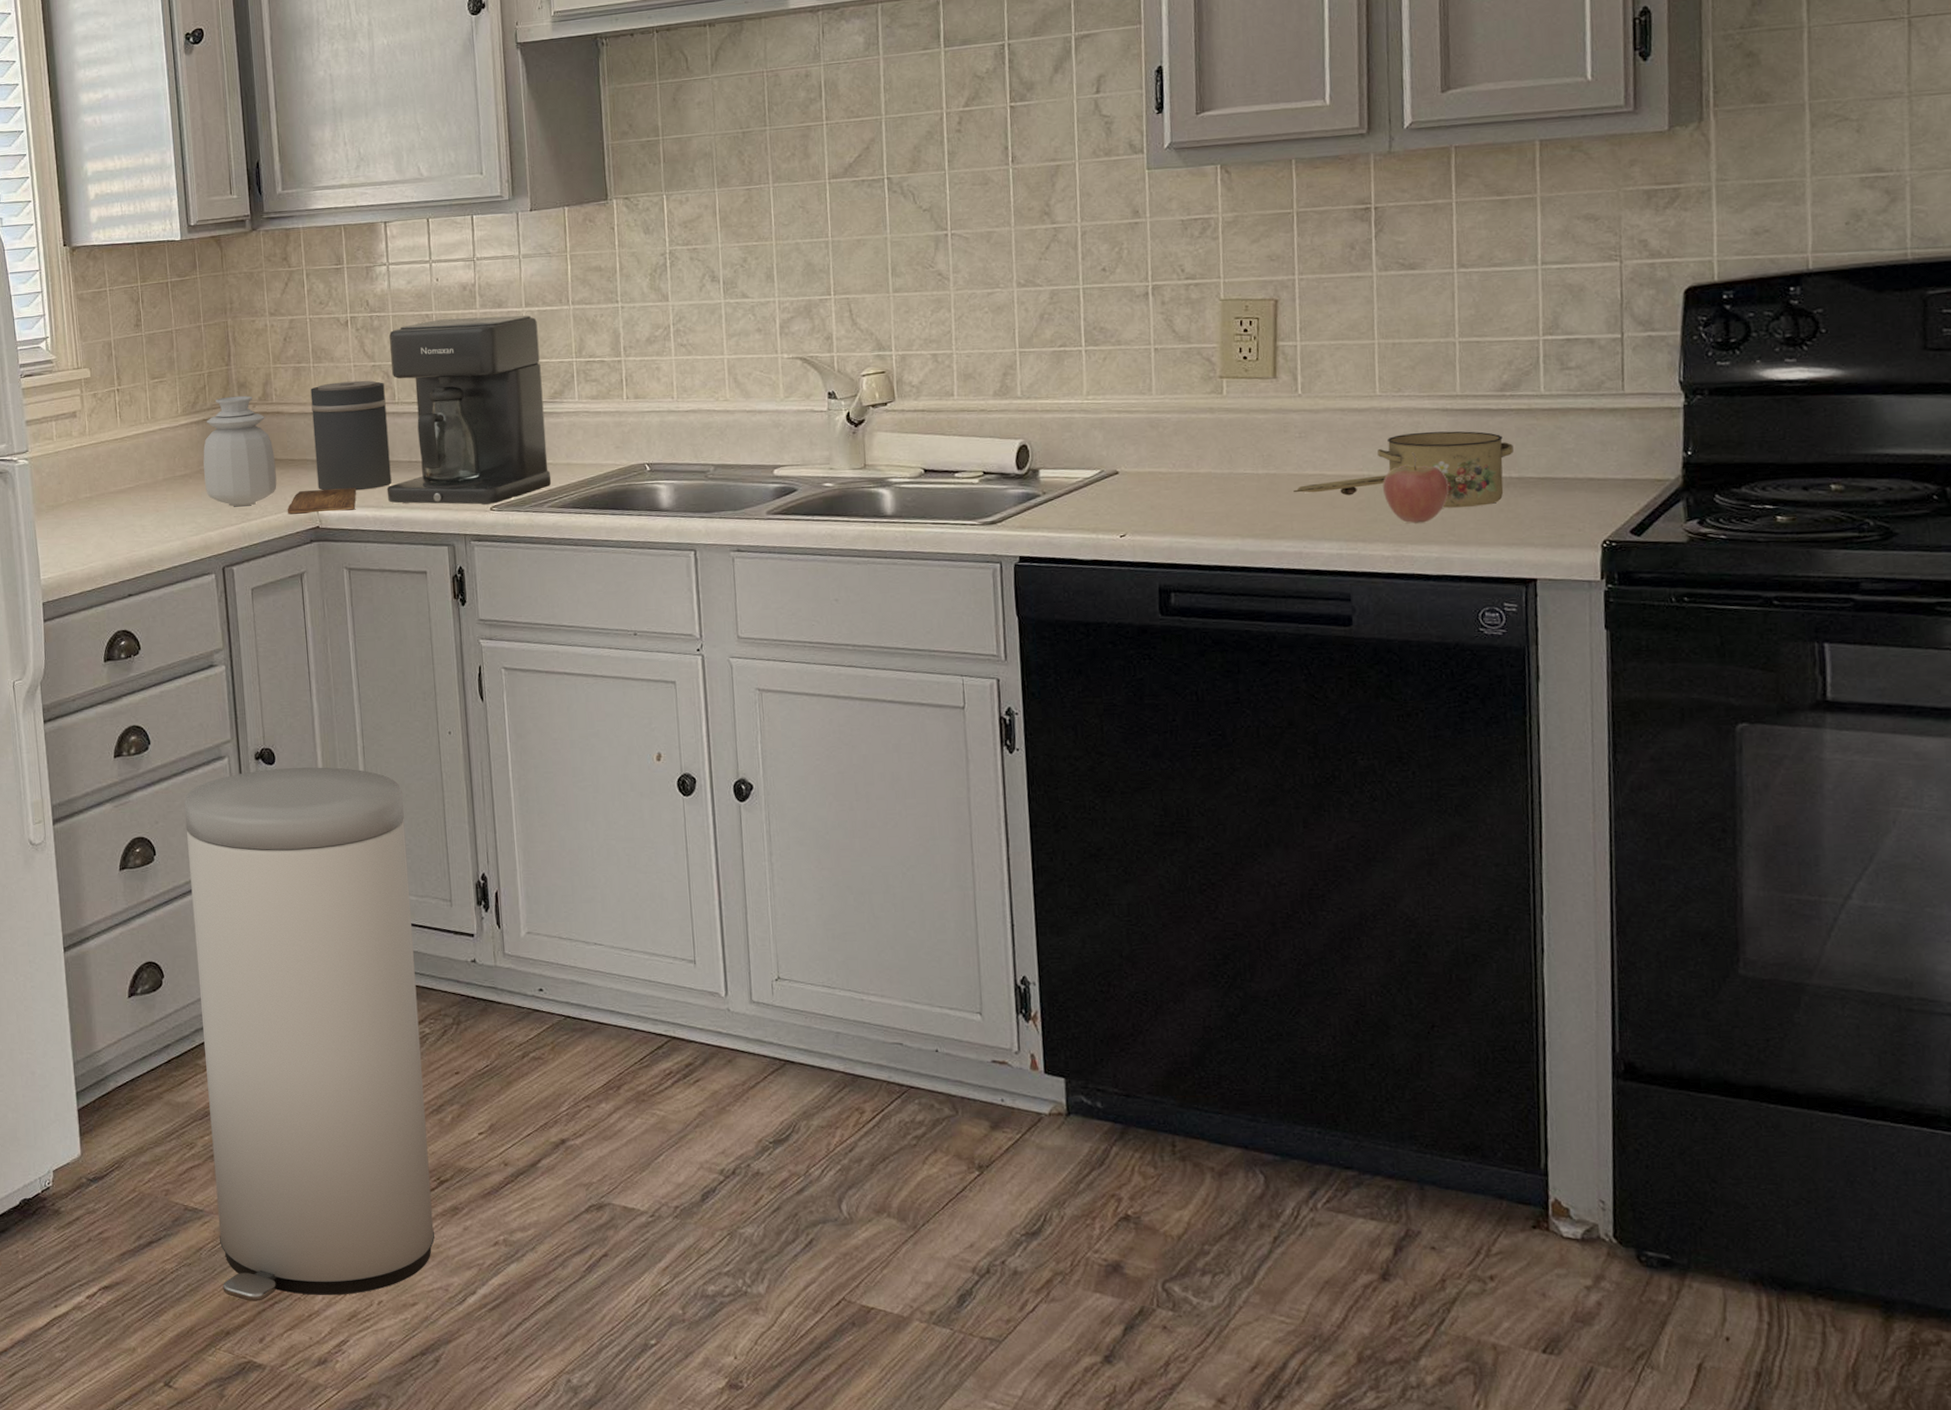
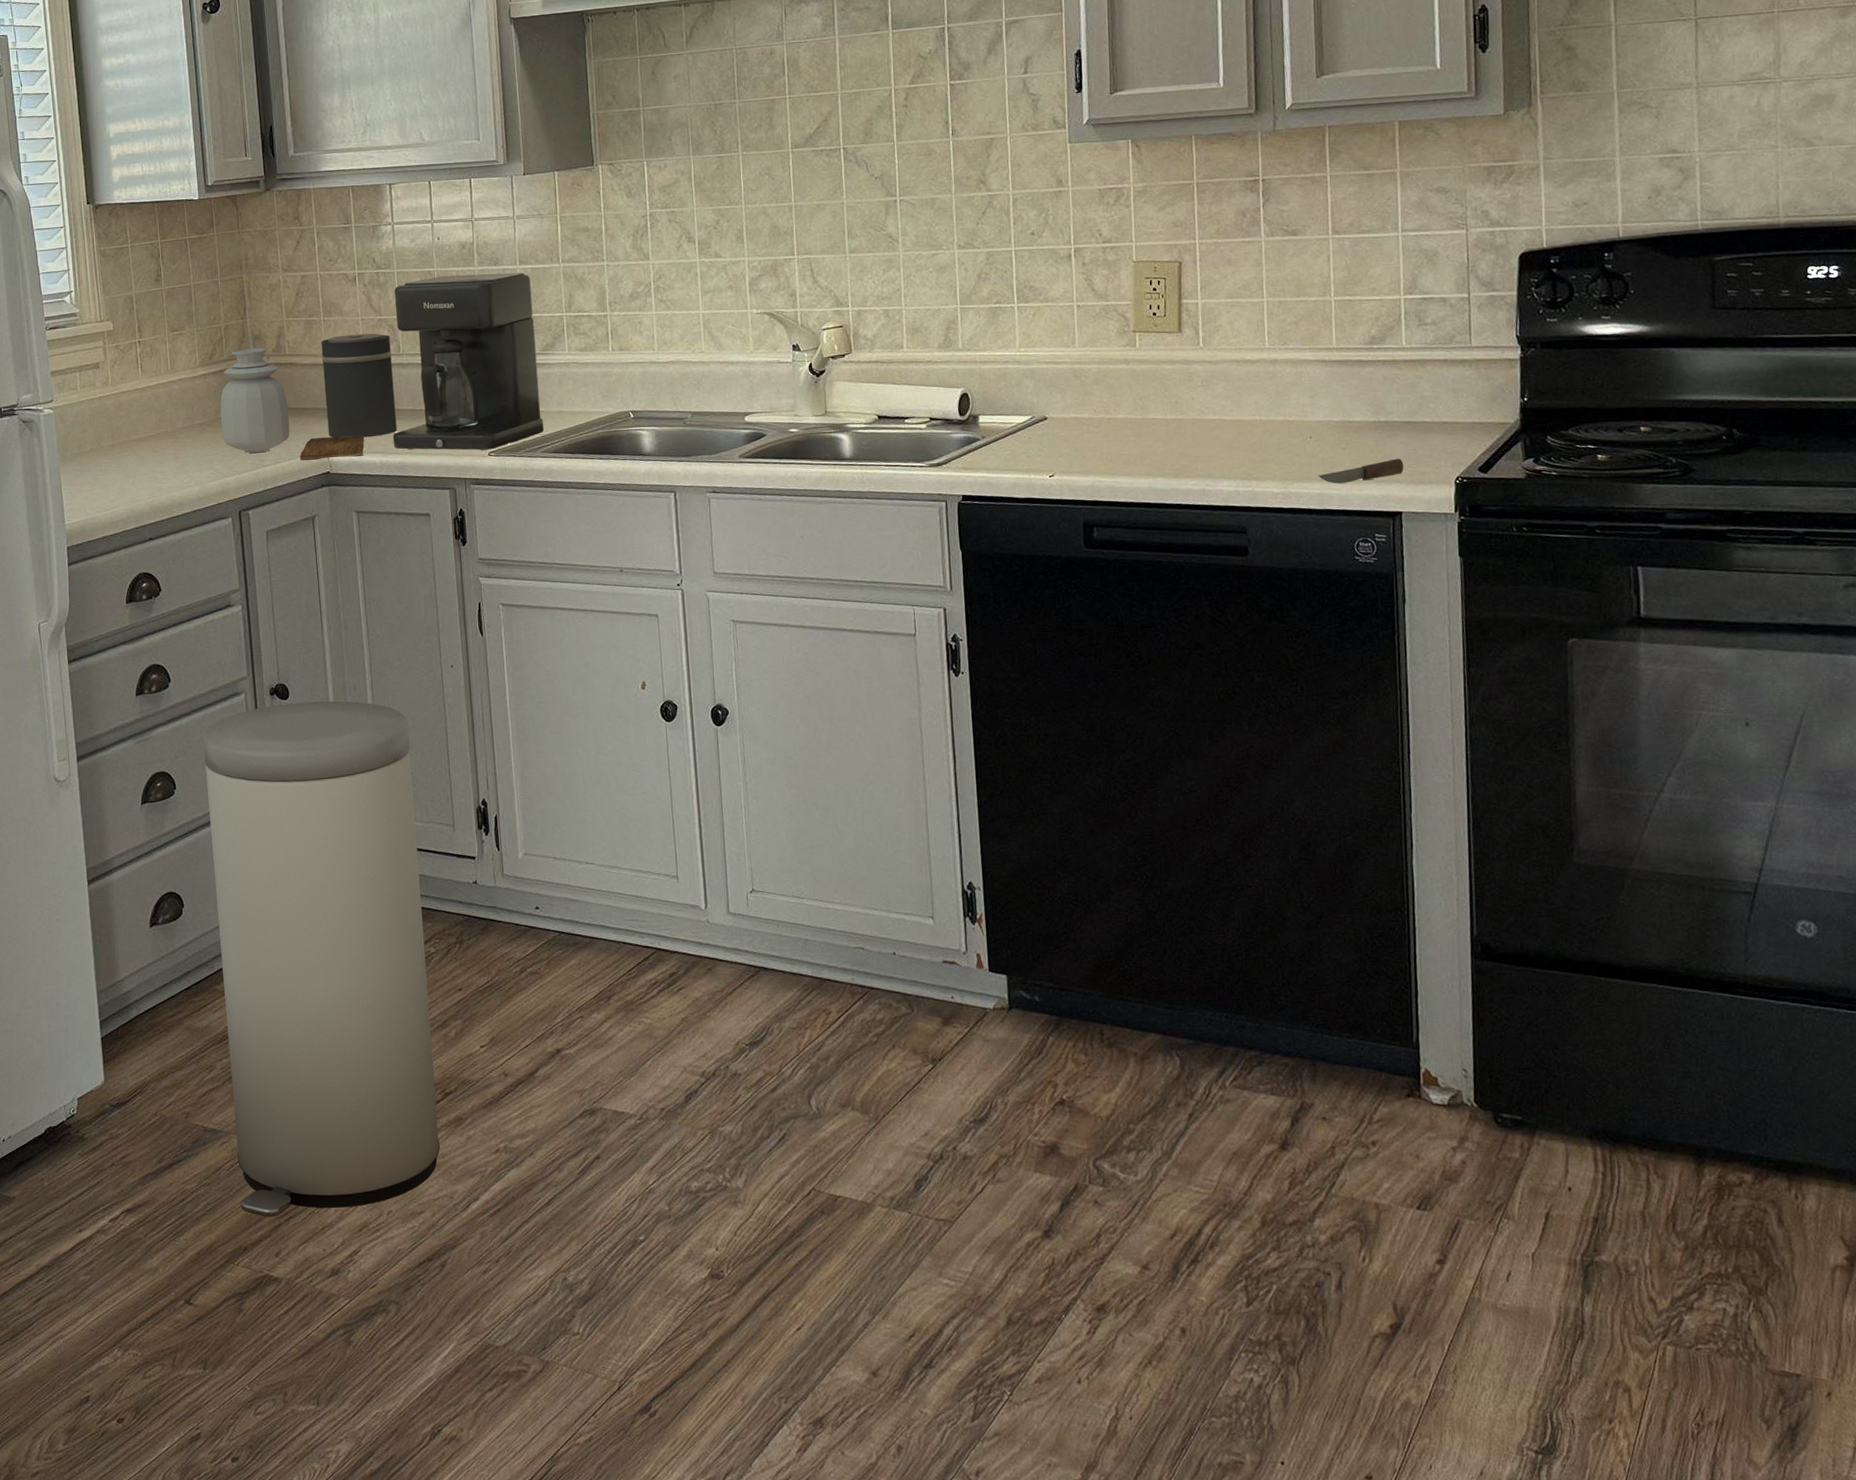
cooking pot: present [1293,431,1514,508] -> none [1197,380,1381,449]
fruit: present [1383,452,1450,524] -> none [1272,399,1328,463]
knife: none [1436,519,1540,547] -> present [1318,458,1404,484]

